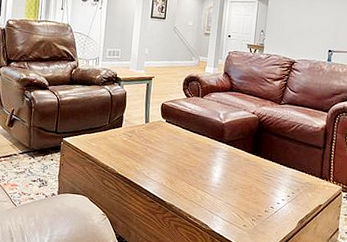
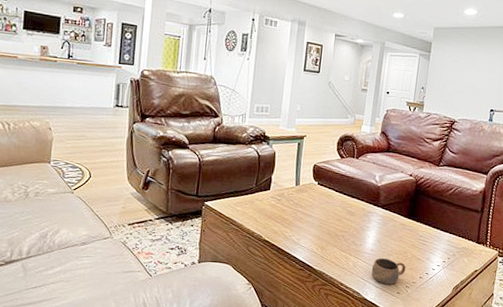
cup: none [218,192,252,218] -> present [371,258,406,285]

